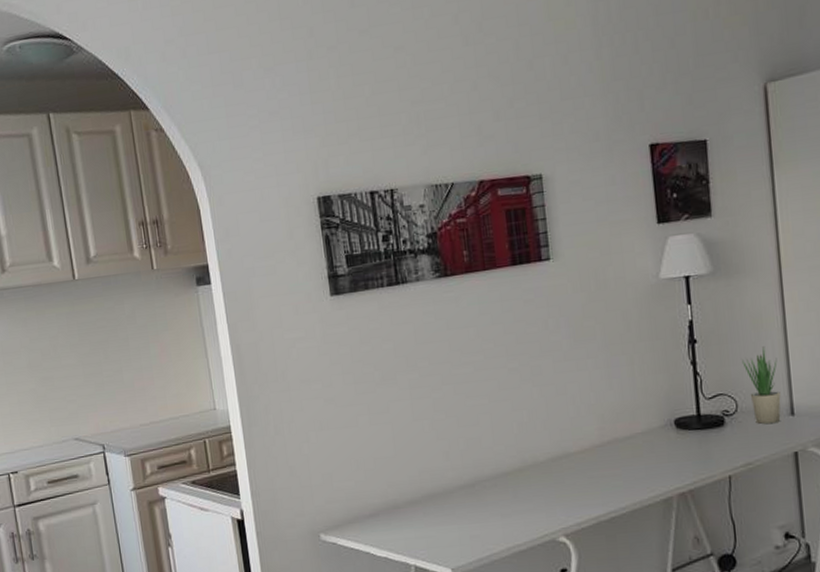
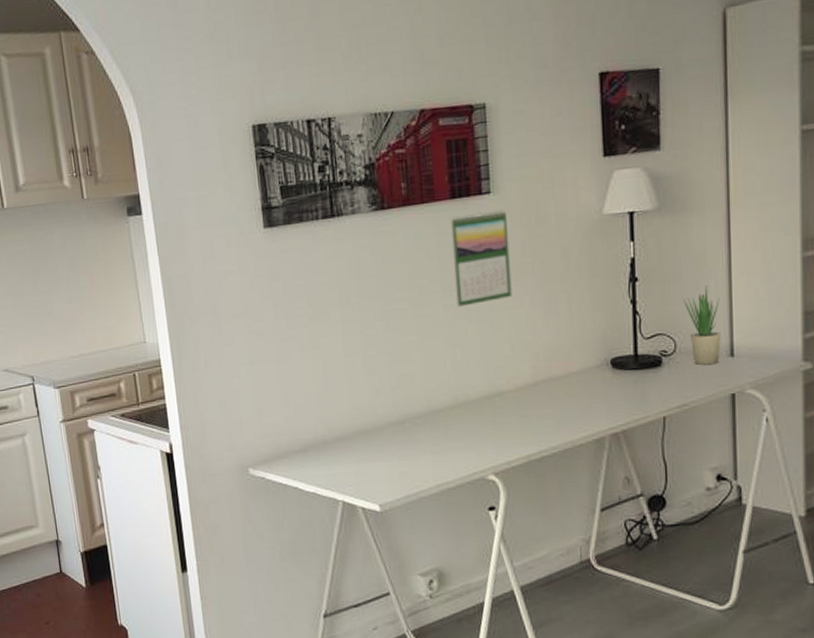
calendar: none [512,275,575,371] -> present [450,209,512,307]

